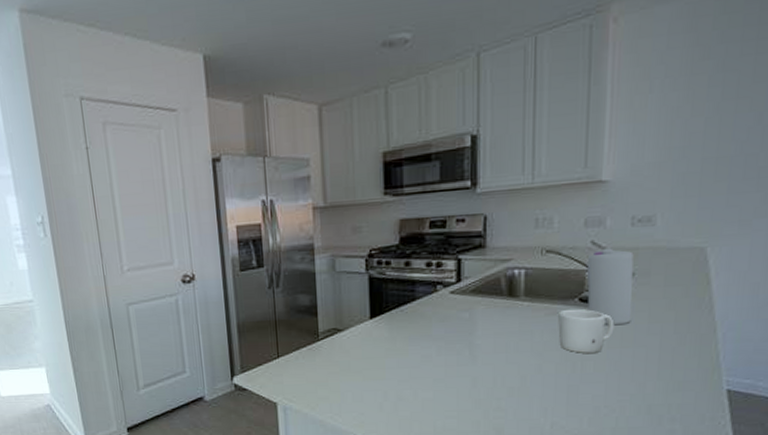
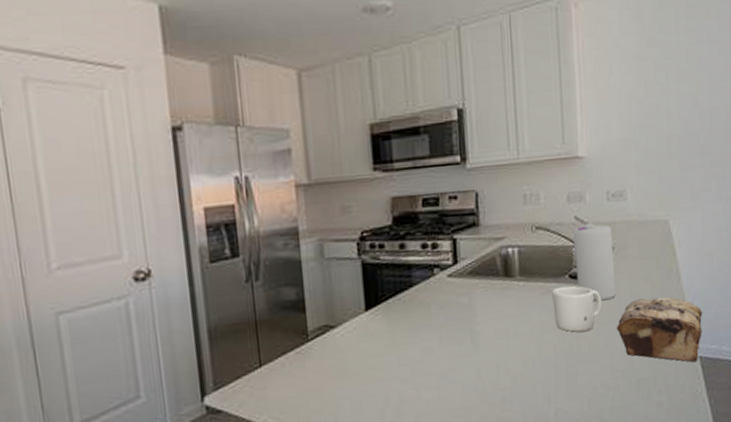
bread loaf: none [629,326,738,395] -> present [617,296,703,363]

